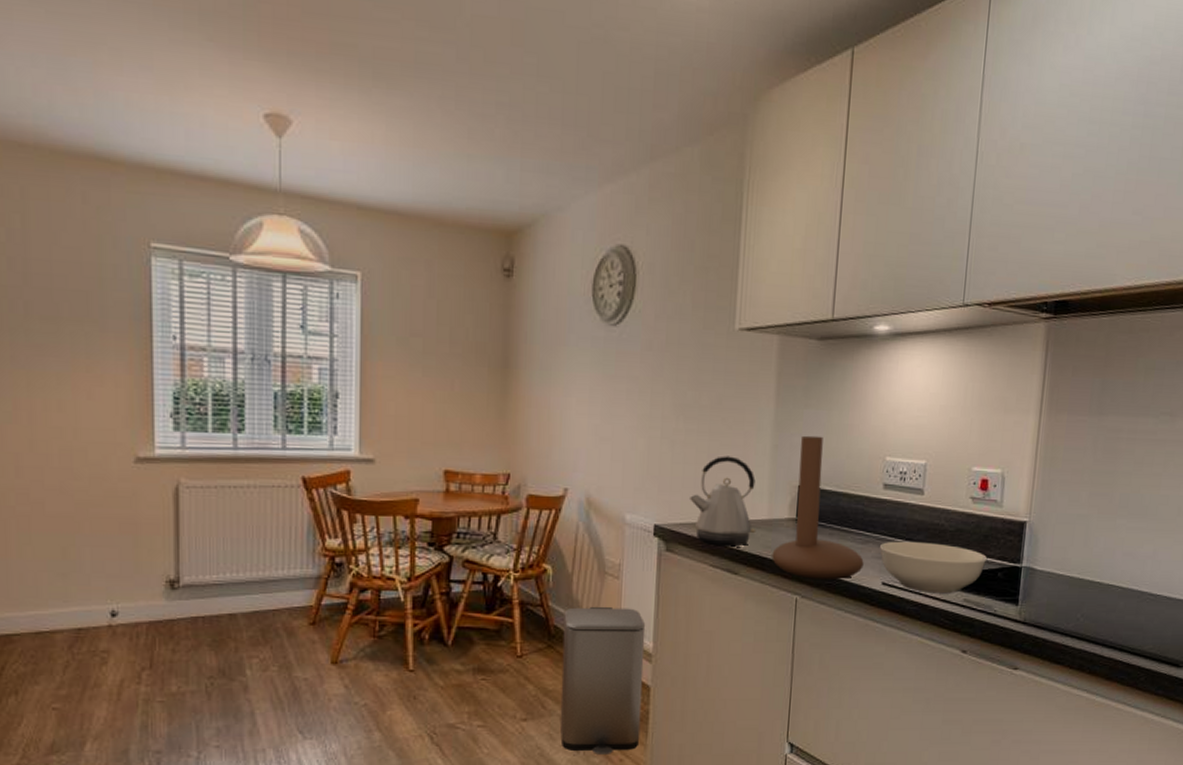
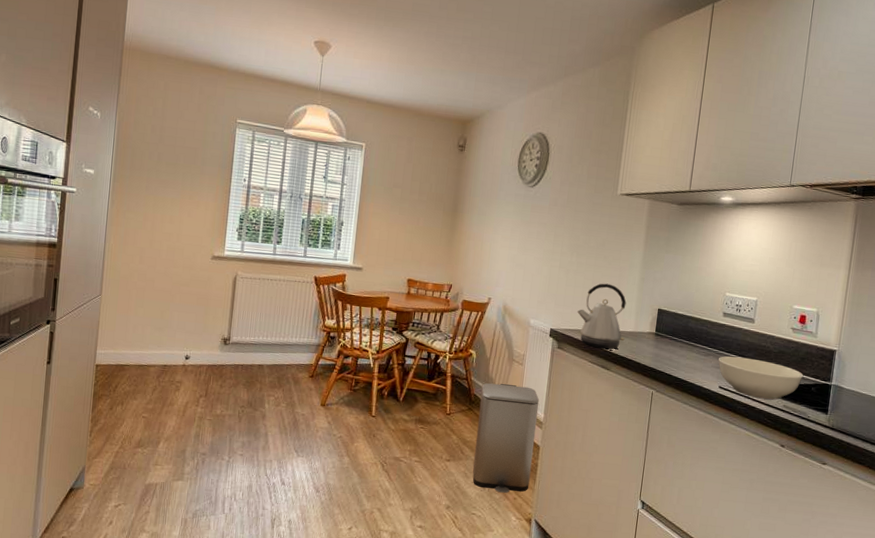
paper towel holder: present [772,435,864,581] -> none [635,272,706,382]

